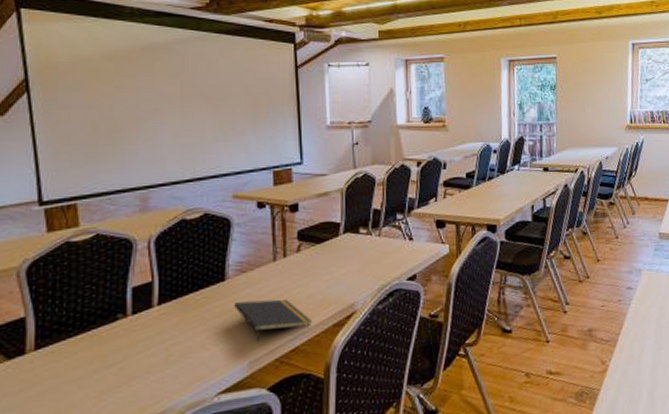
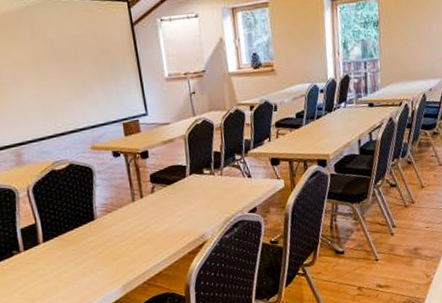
notepad: present [234,298,312,343] -> none [104,233,170,270]

